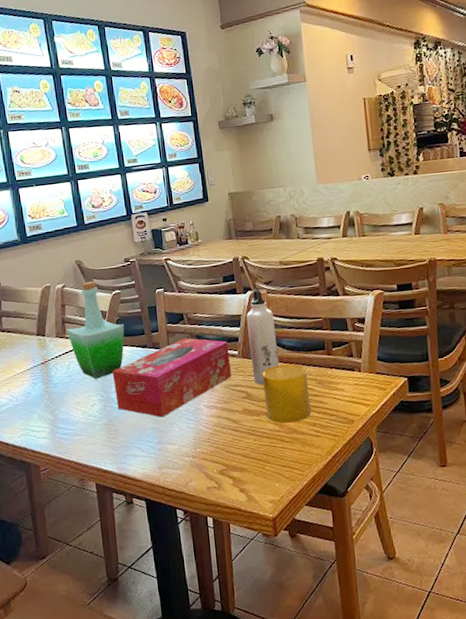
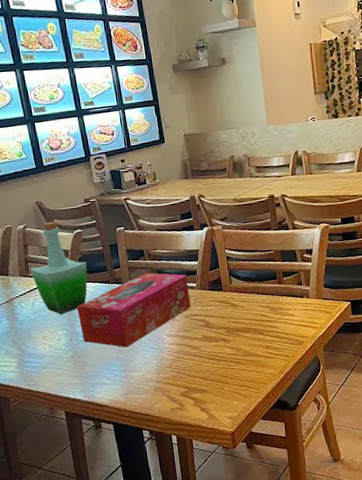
water bottle: present [246,289,280,385] -> none [204,225,235,314]
cup: present [262,364,311,423] -> none [219,293,265,348]

